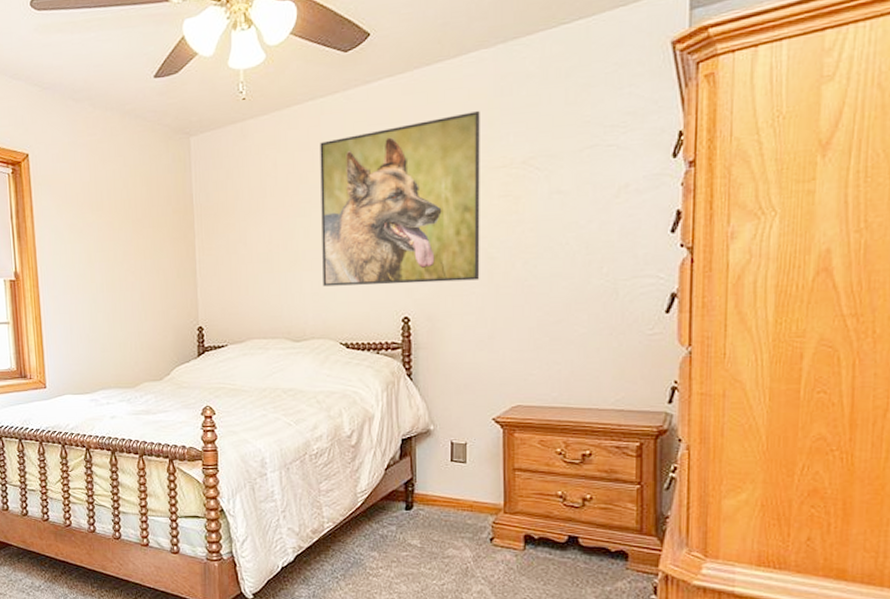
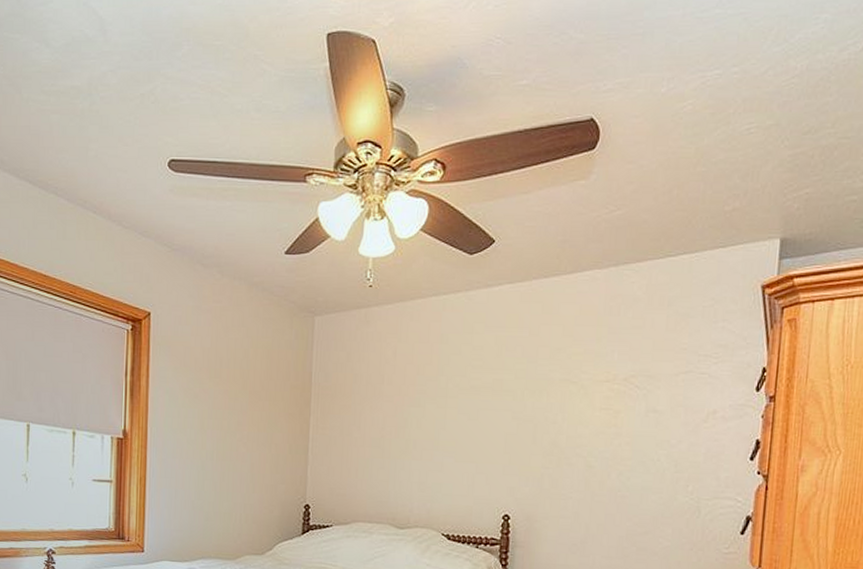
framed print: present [320,110,480,287] -> none [430,325,590,486]

